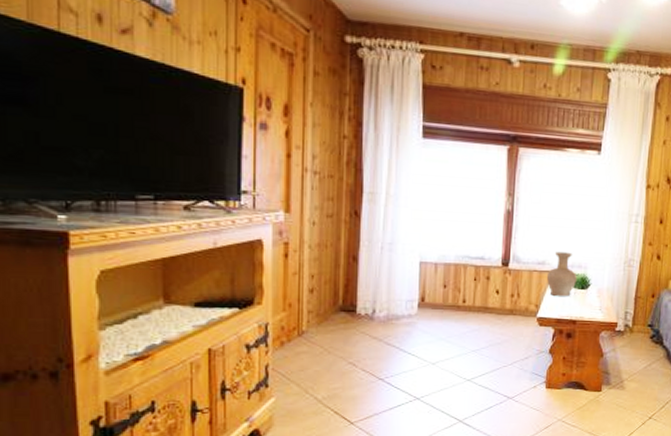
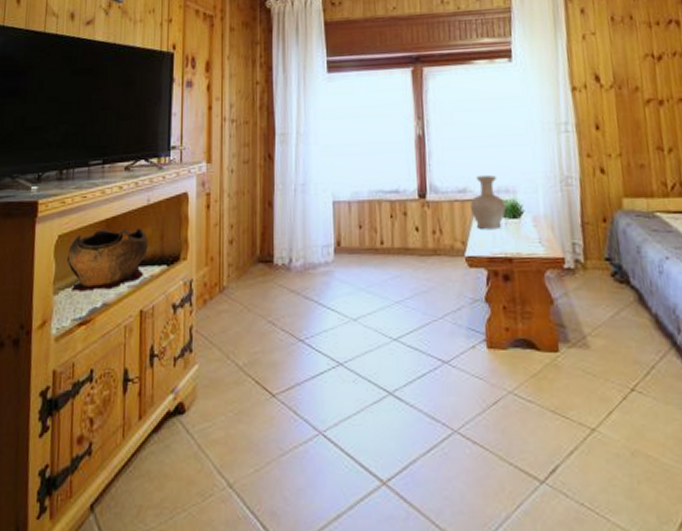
decorative bowl: none [113,268,216,328] -> present [66,228,148,291]

